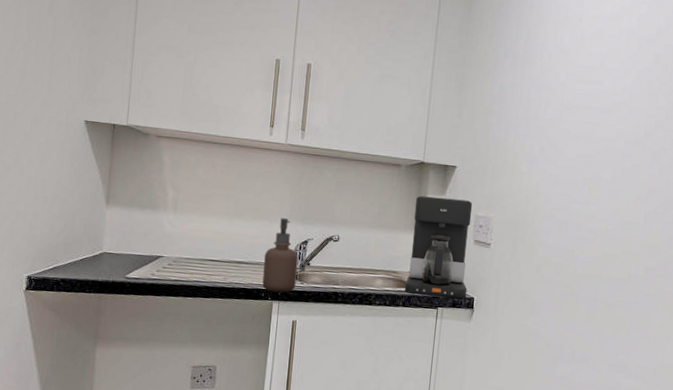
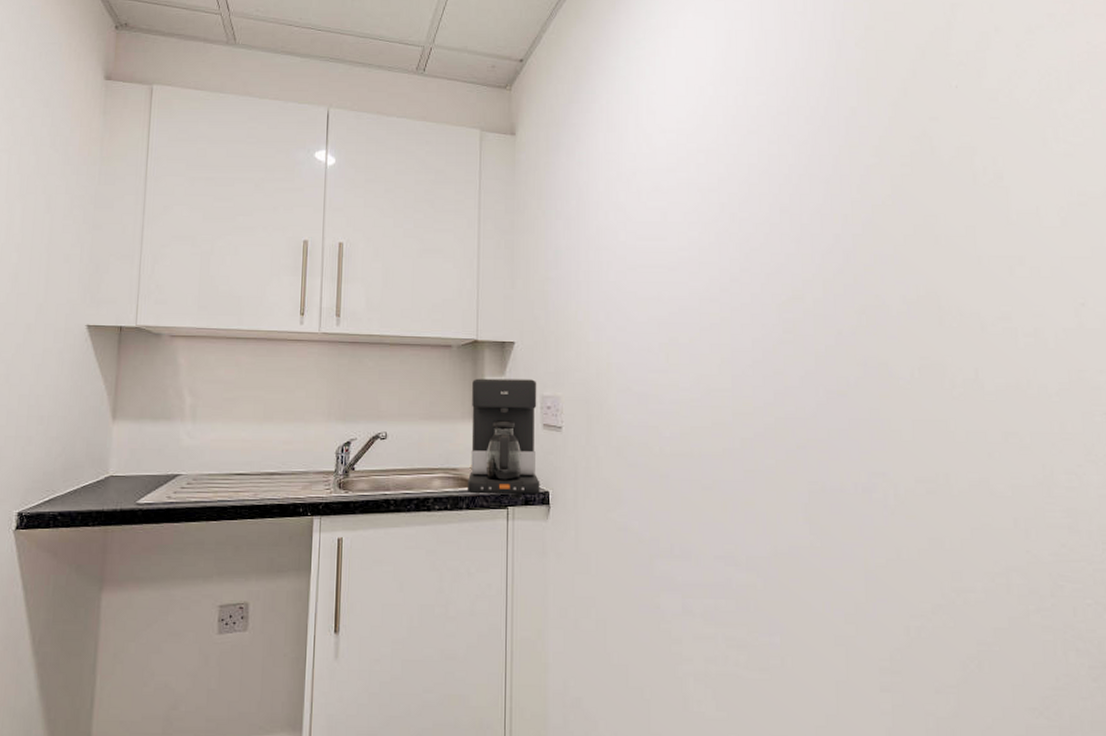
soap dispenser: present [262,218,298,293] -> none [300,417,340,506]

